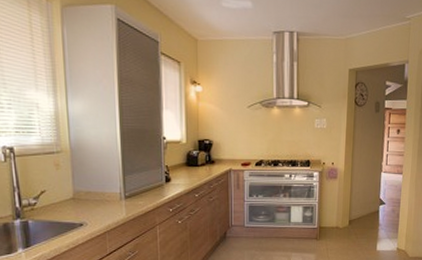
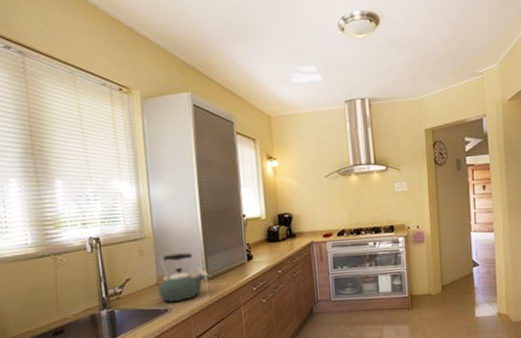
kettle: none [74,170,126,216] -> present [158,252,208,302]

